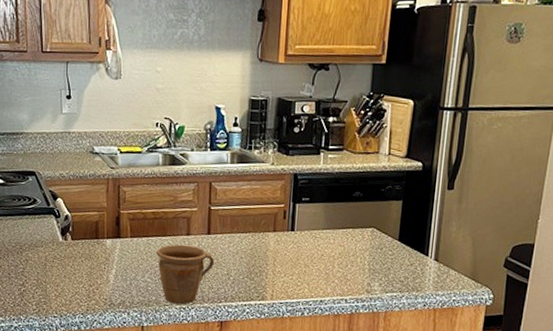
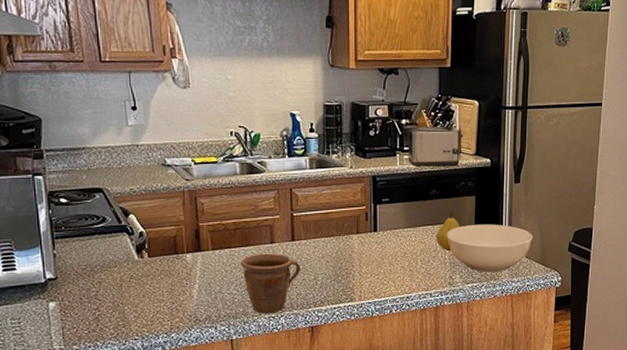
toaster: none [332,125,395,168] -> present [408,126,464,167]
fruit: none [355,215,384,256] -> present [435,211,461,251]
bowl: none [367,230,464,284] -> present [446,224,533,273]

